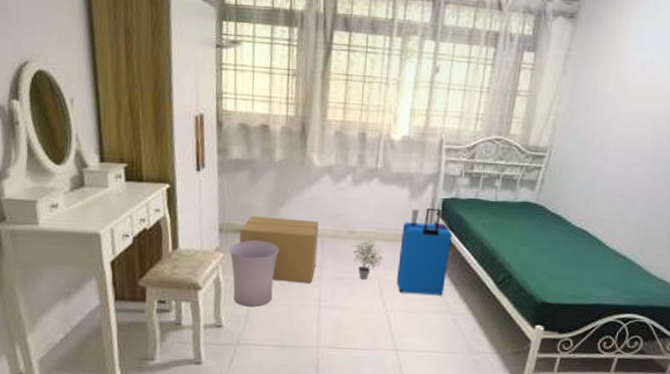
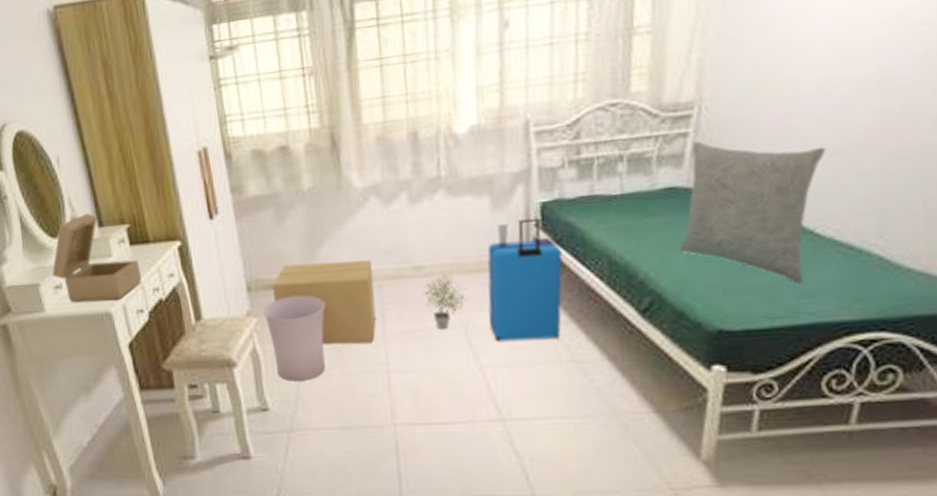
jewelry box: none [50,149,132,224] -> present [52,213,142,302]
pillow: none [526,173,619,277] -> present [679,140,827,283]

